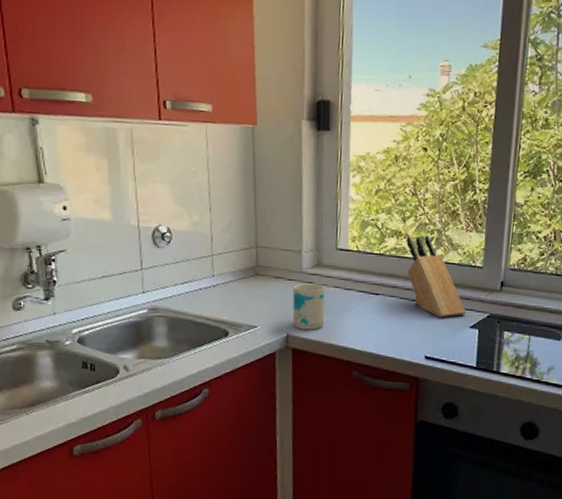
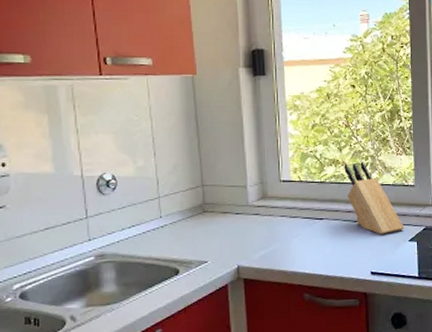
mug: present [292,283,325,330] -> none [240,215,273,260]

